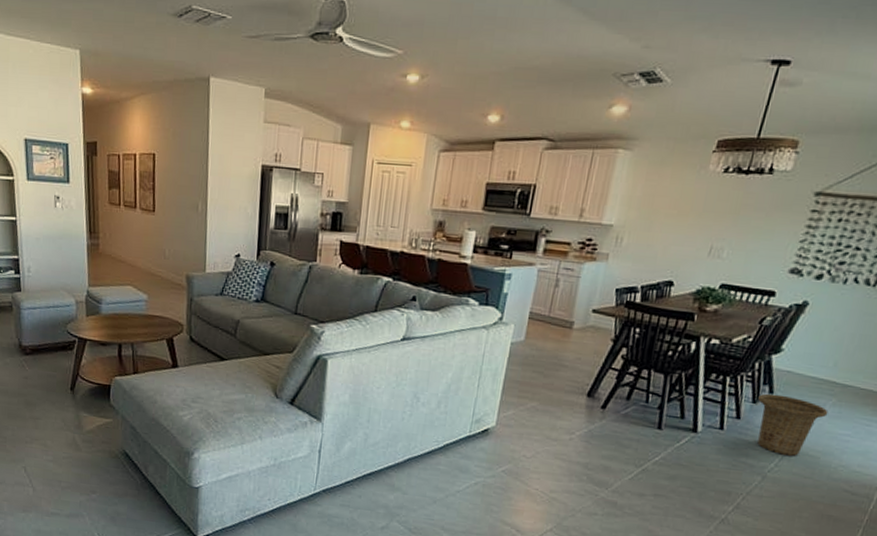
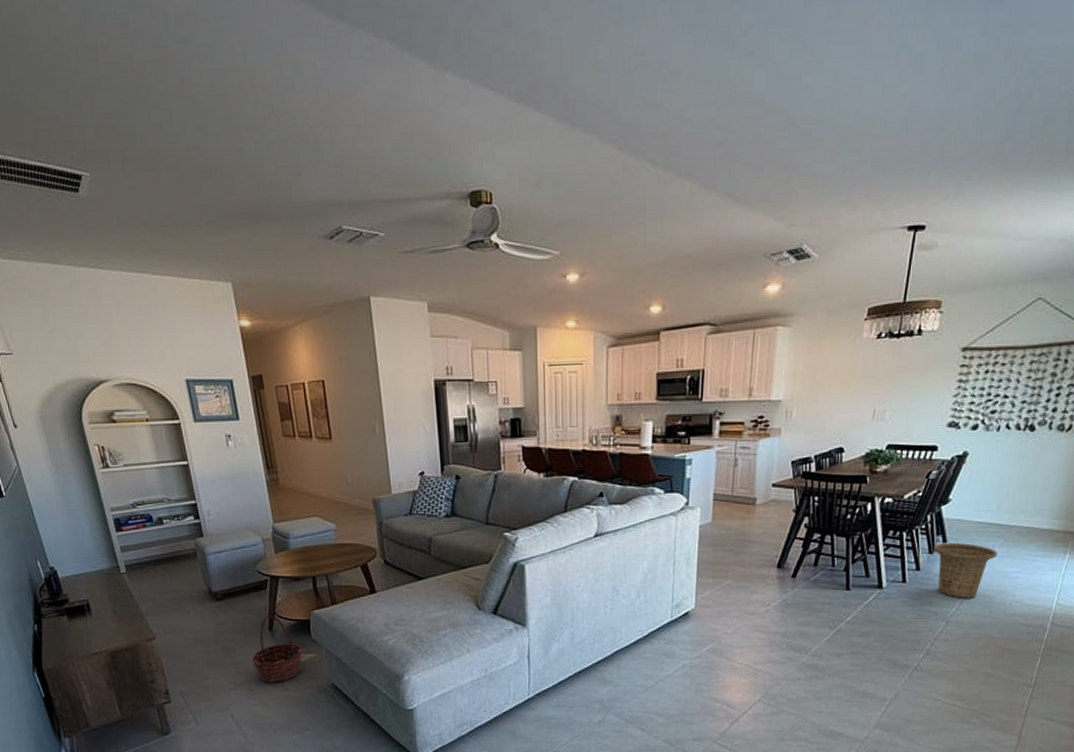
basket: none [50,375,100,443] -> present [251,615,303,683]

